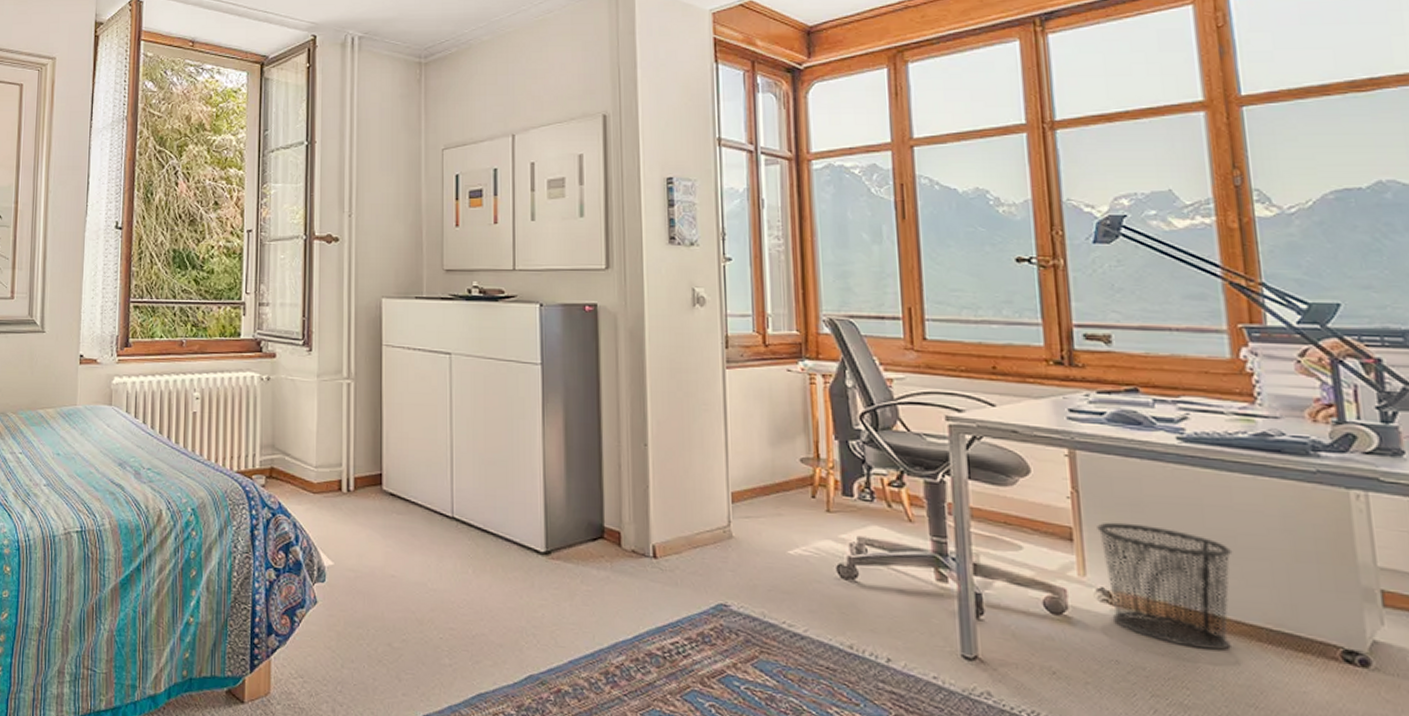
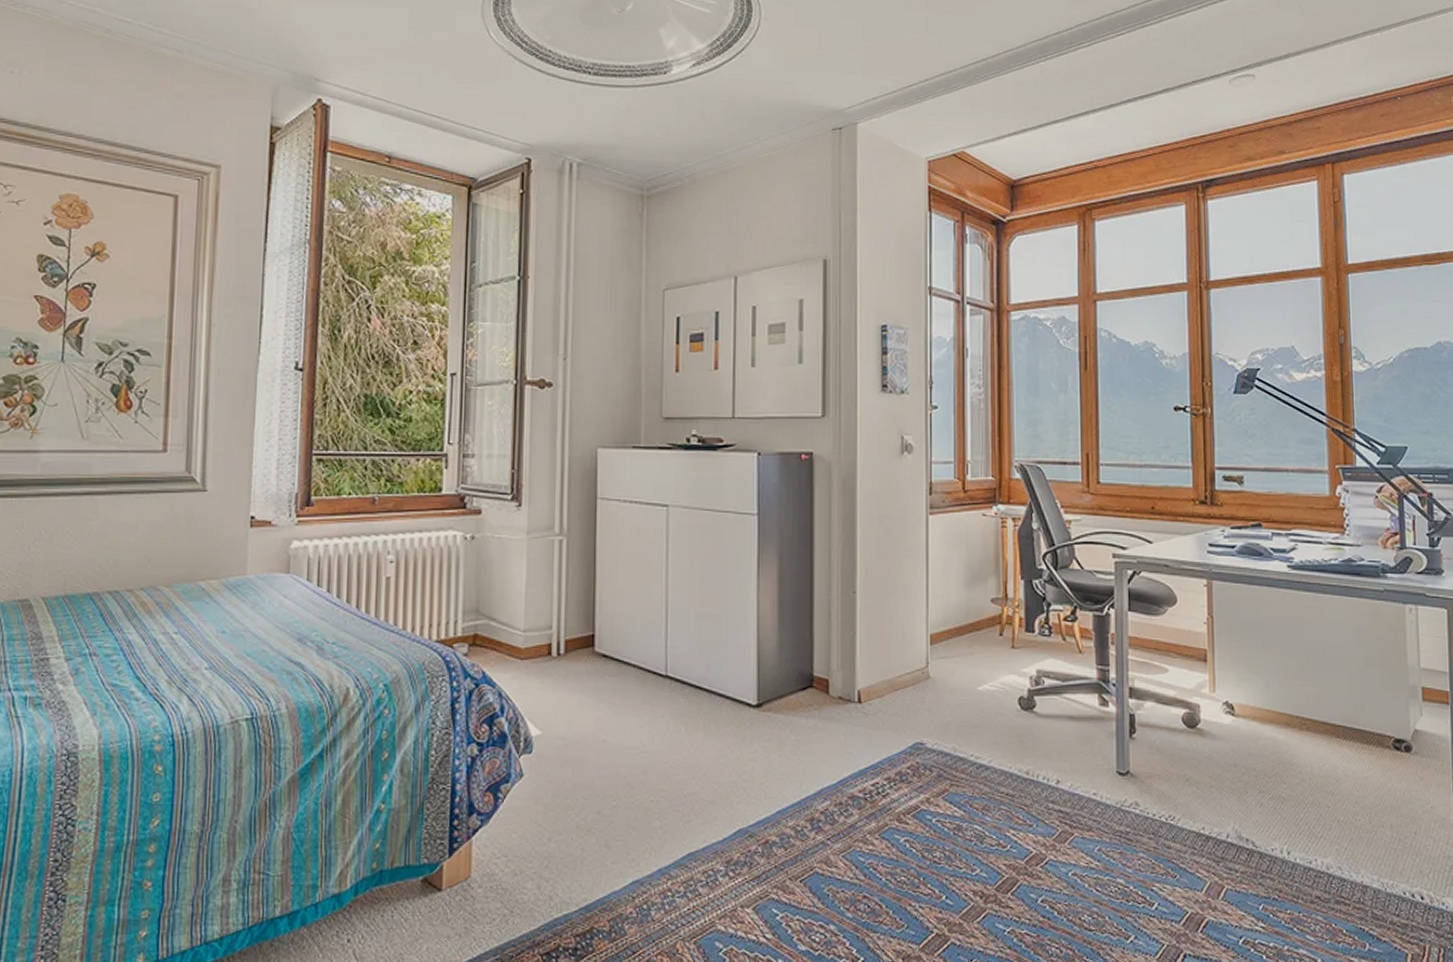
waste bin: present [1097,522,1233,650] -> none [1225,643,1323,749]

